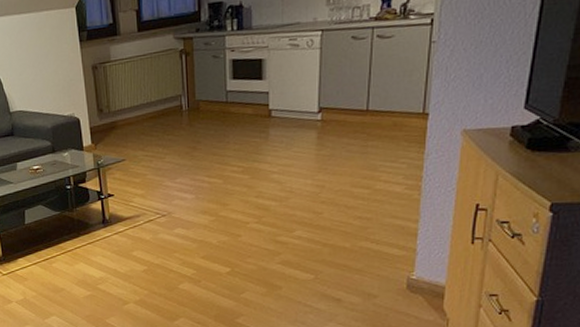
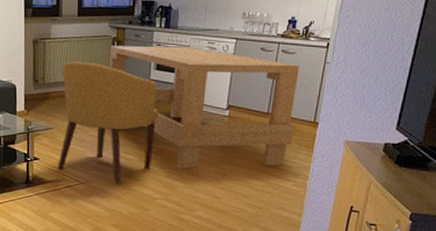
chair: none [128,81,241,210] -> present [57,61,159,183]
dining table: none [178,47,400,186] -> present [109,45,300,168]

